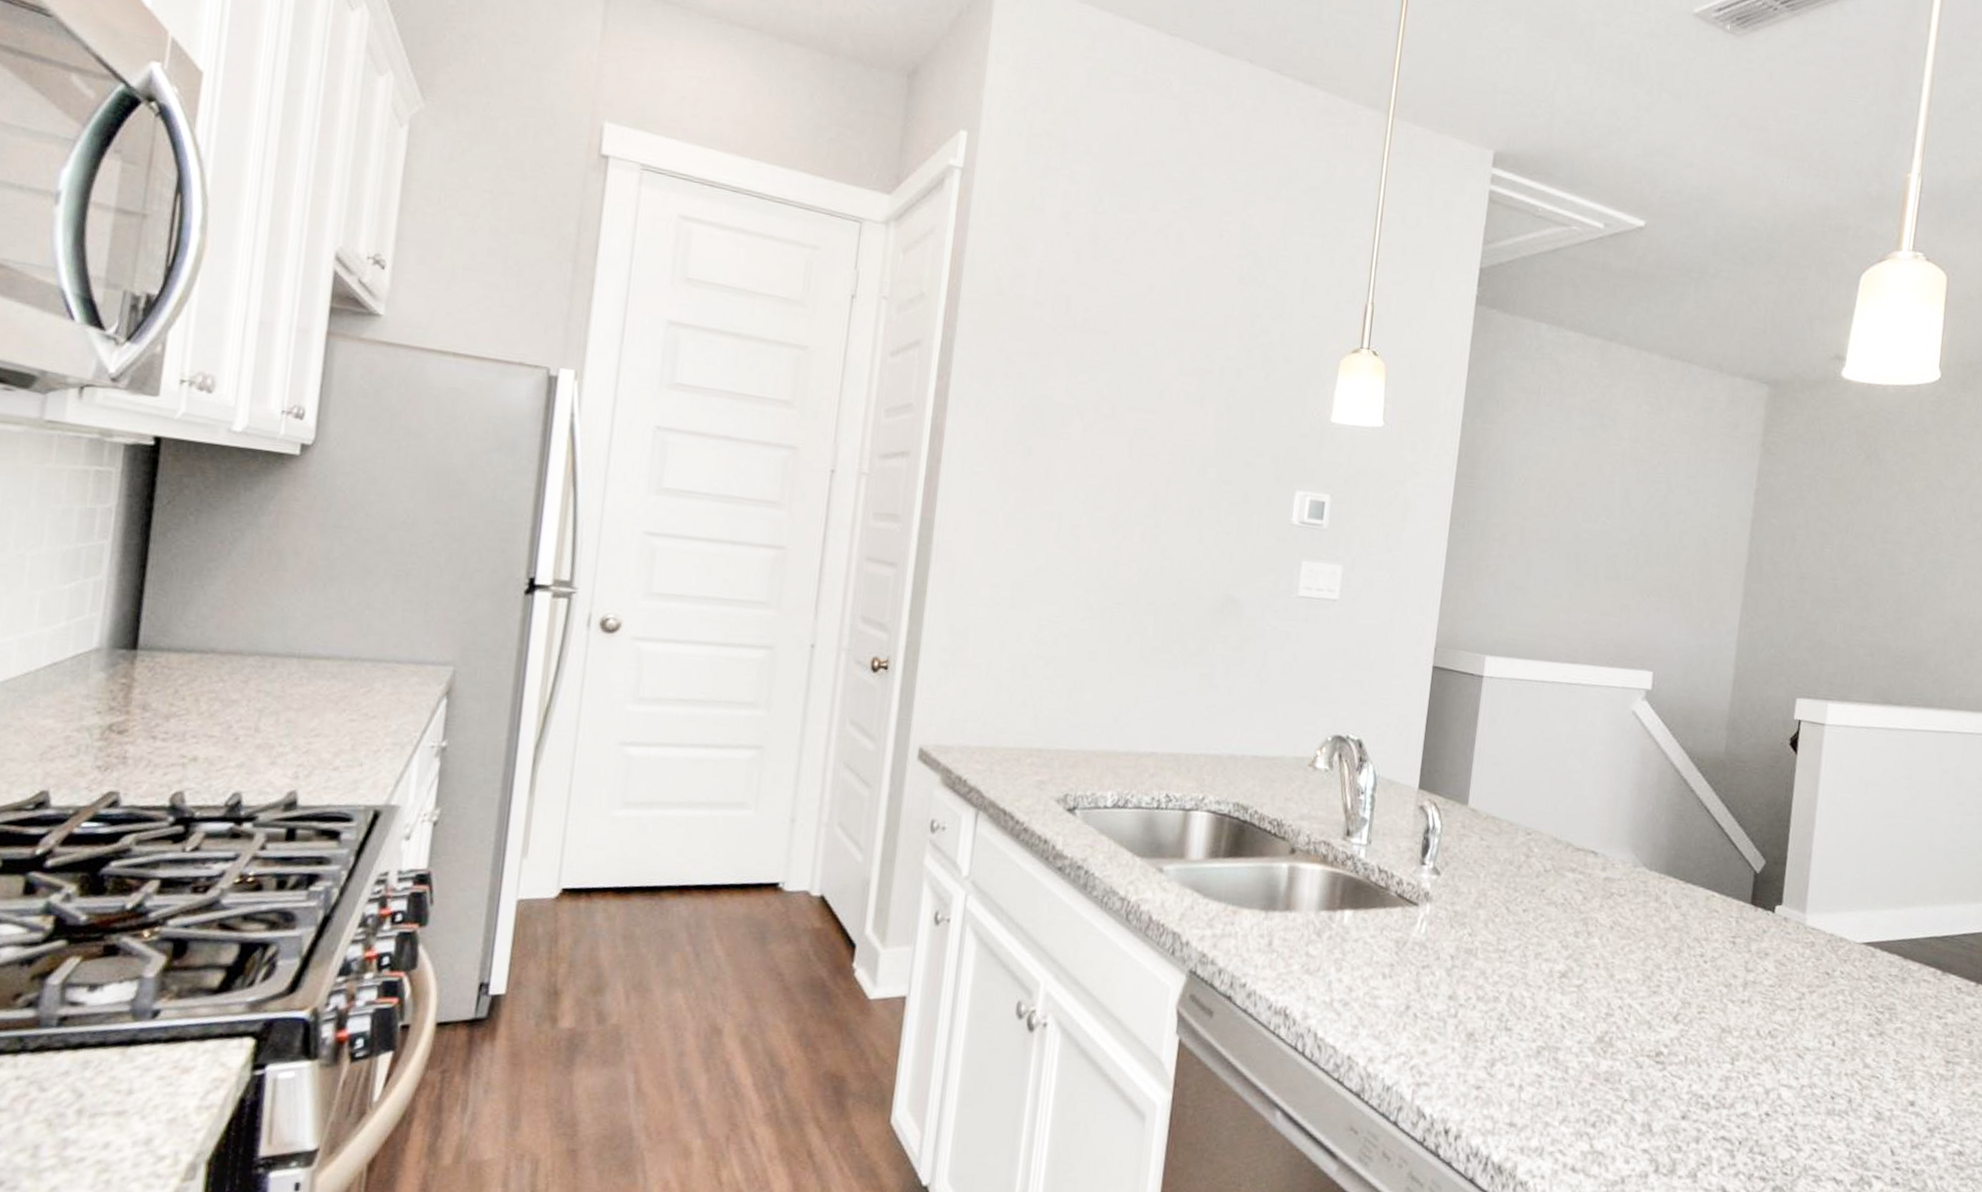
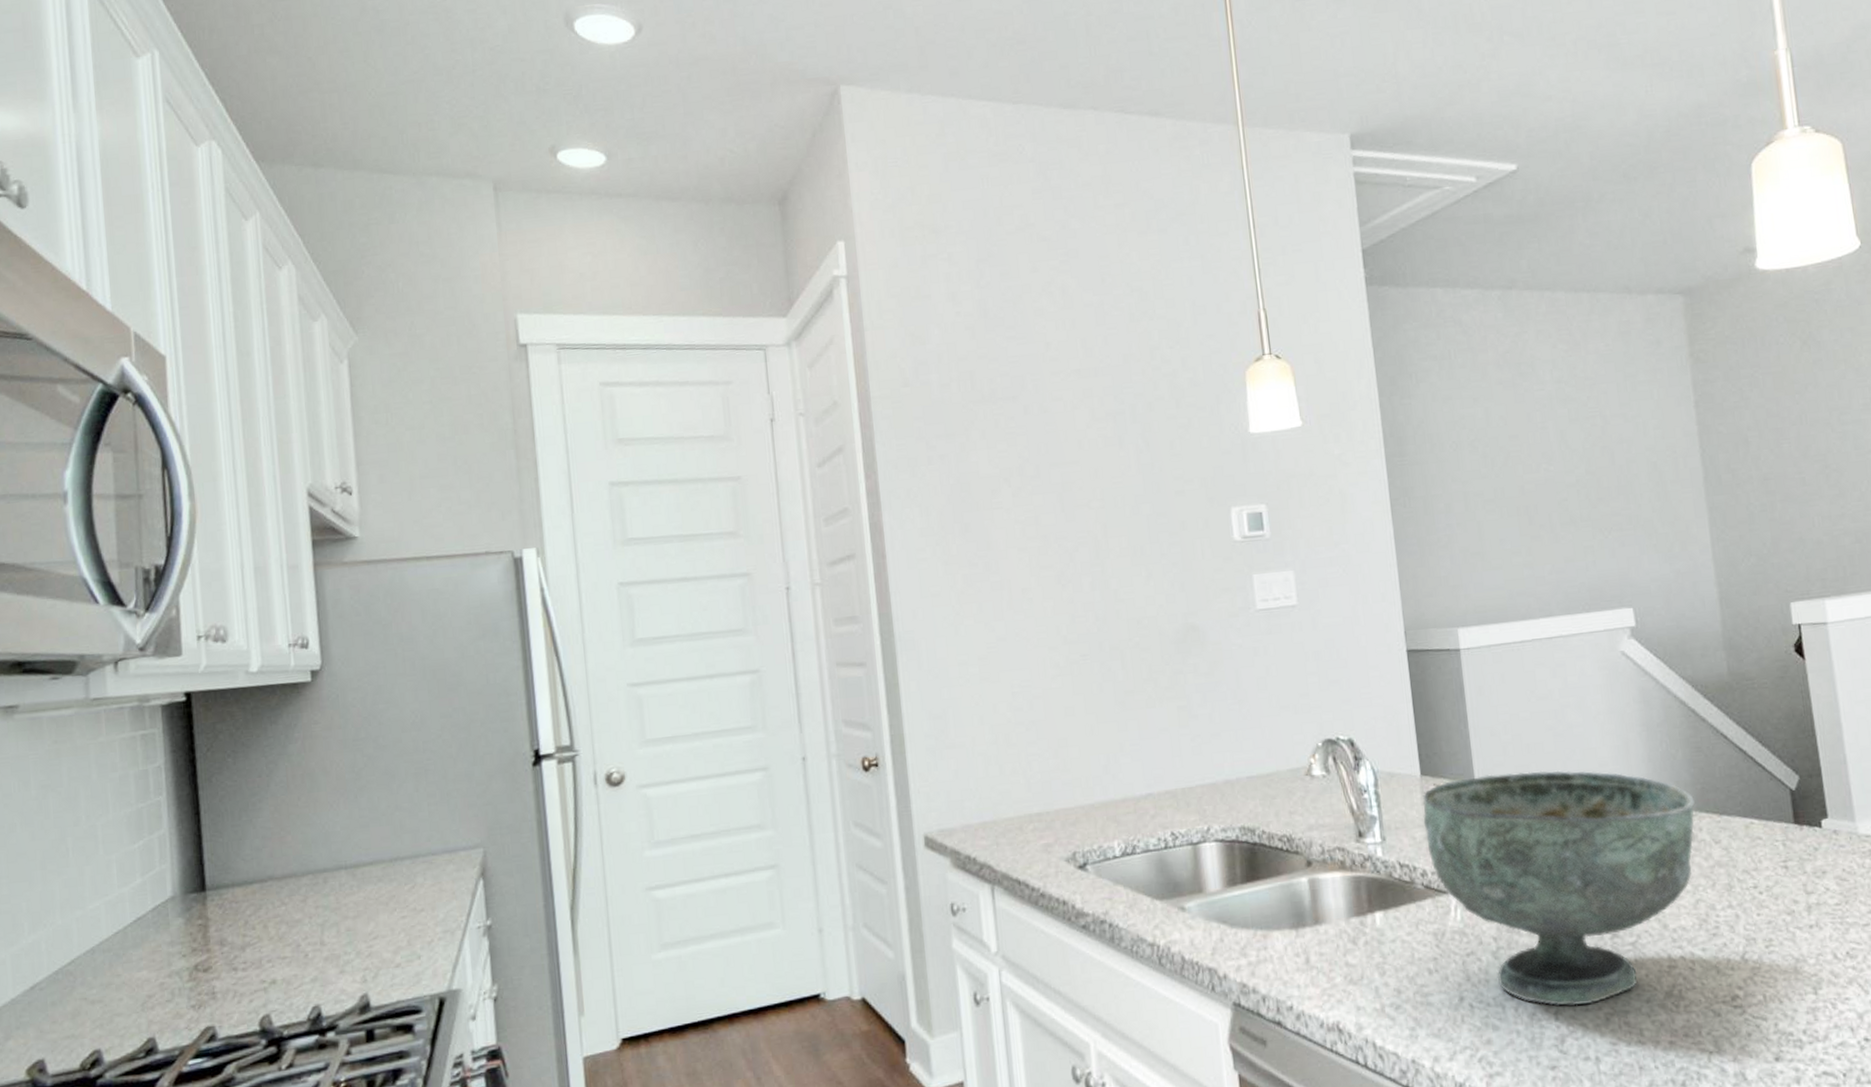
decorative bowl: none [1409,799,1666,1035] -> present [1423,770,1695,1006]

